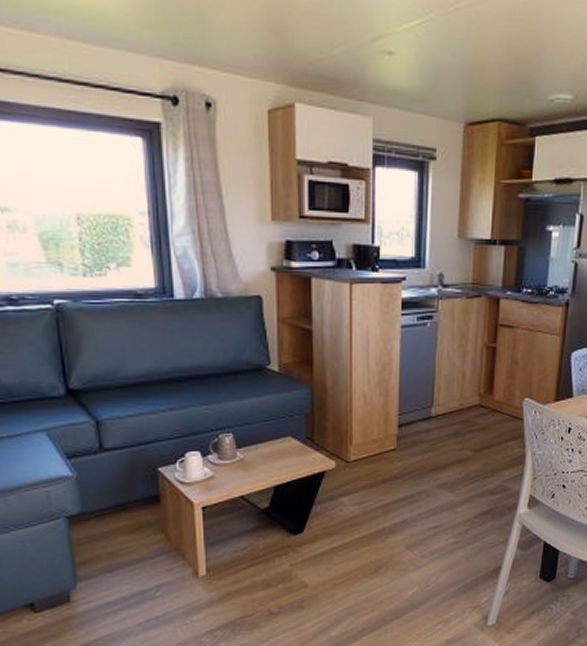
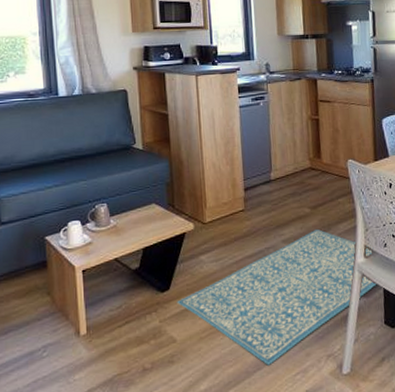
rug: none [311,475,540,614] -> present [177,229,378,365]

